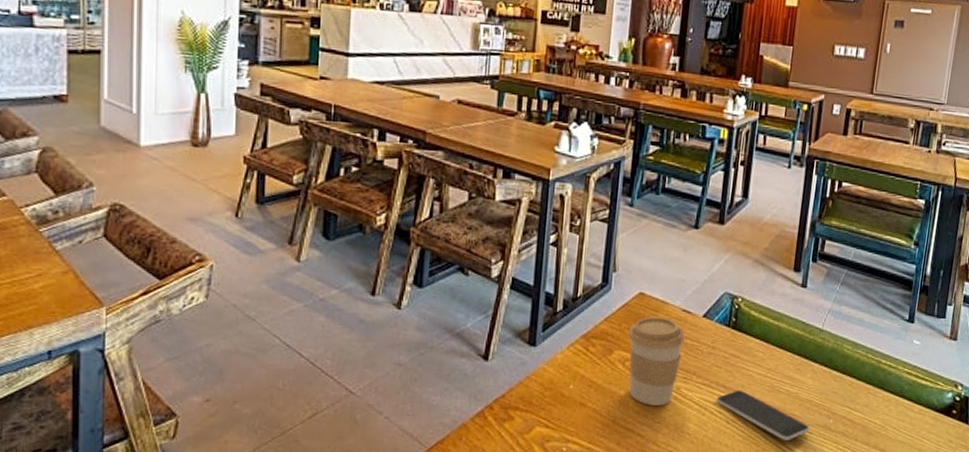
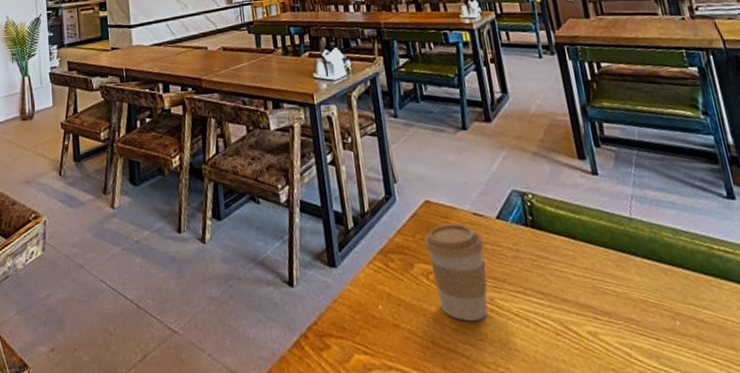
smartphone: present [716,390,809,440] -> none [536,295,655,351]

